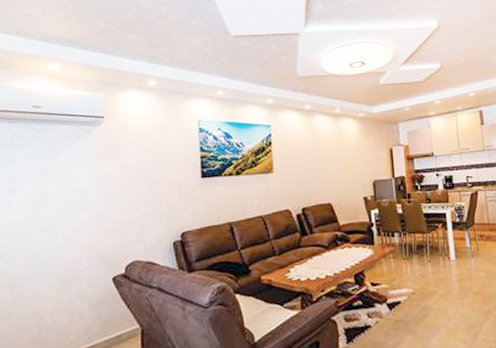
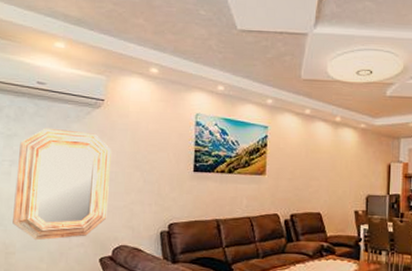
home mirror: none [17,150,117,268] -> present [13,128,111,241]

